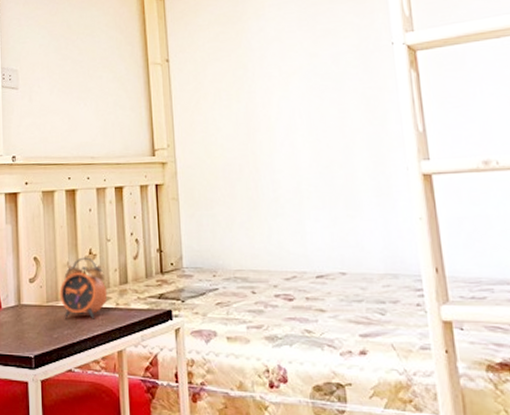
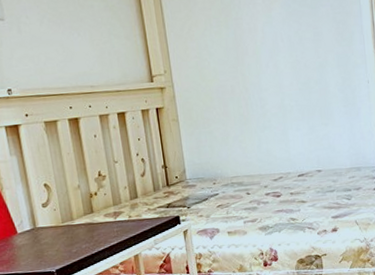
alarm clock: present [59,257,108,319] -> none [73,179,120,235]

